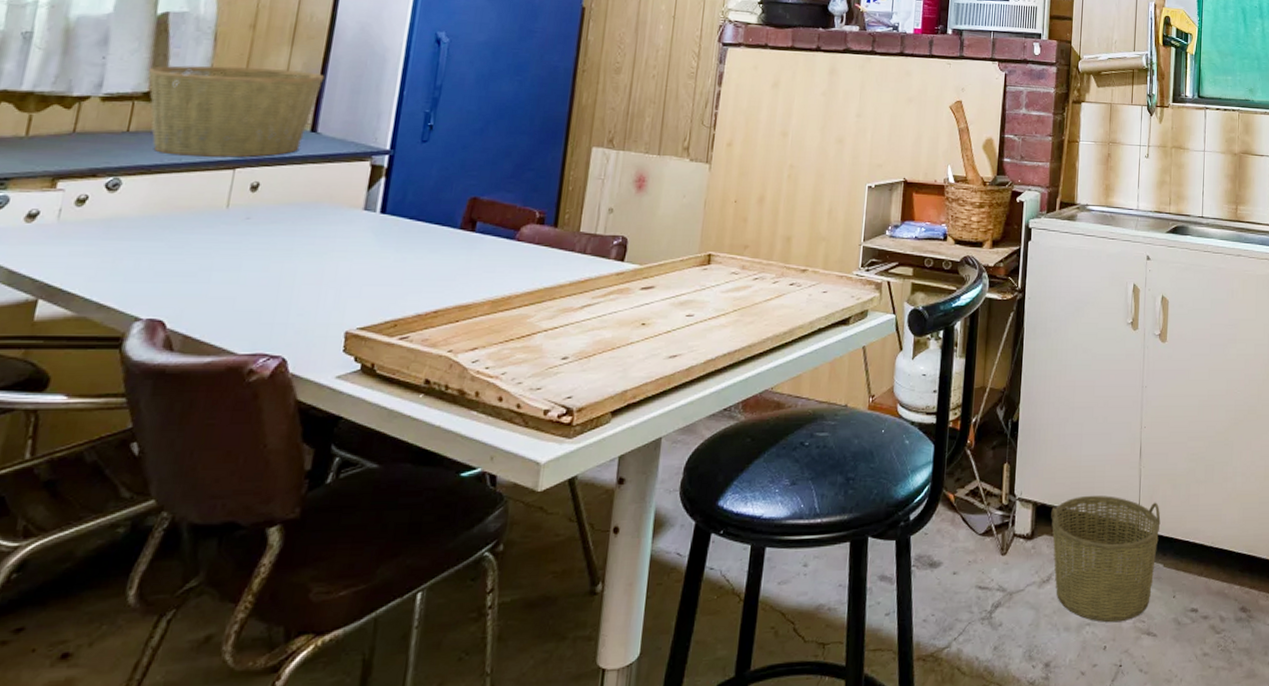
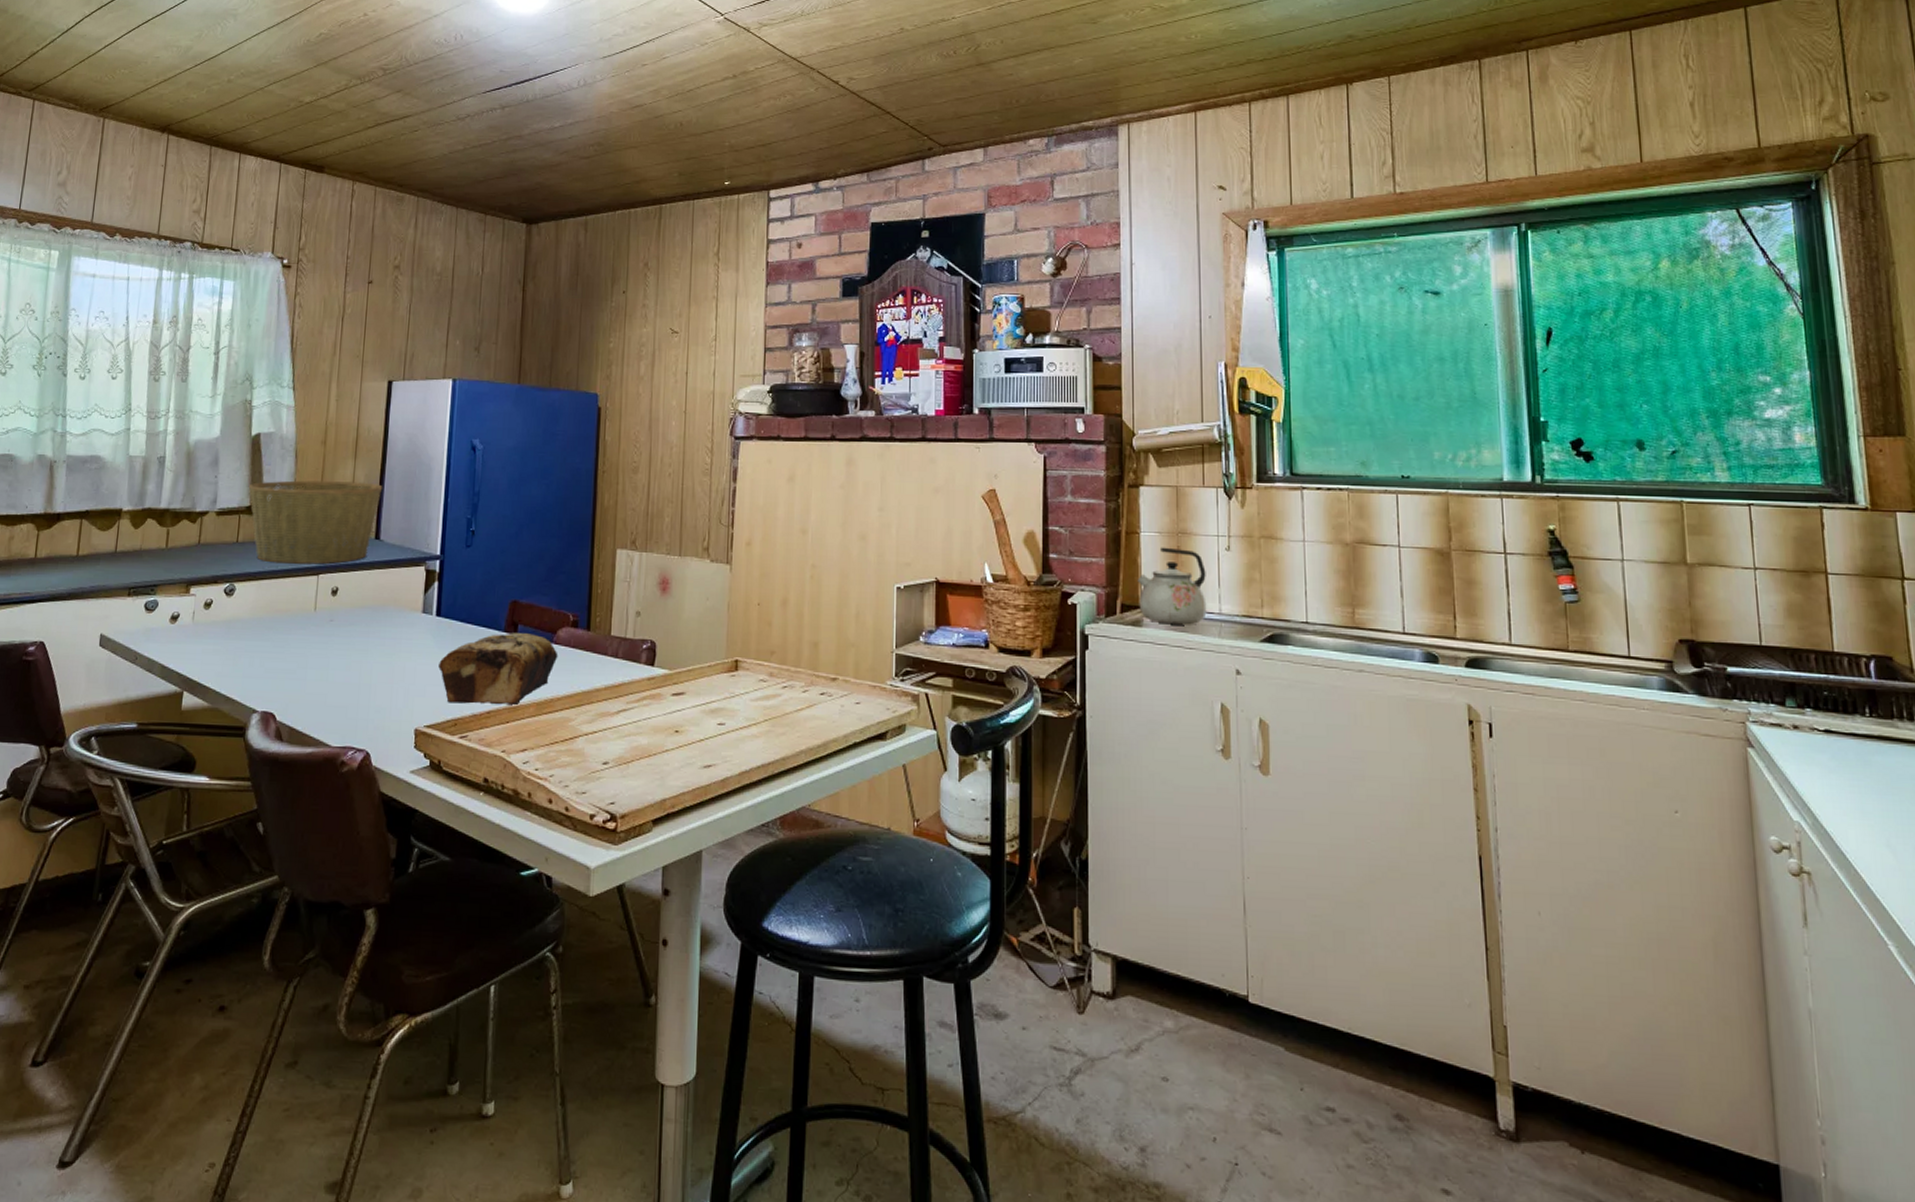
bread loaf: none [379,230,520,303] -> present [438,633,558,704]
basket: present [1051,496,1161,622] -> none [1135,954,1277,1110]
kettle: none [1074,154,1129,219] -> present [1137,547,1207,625]

